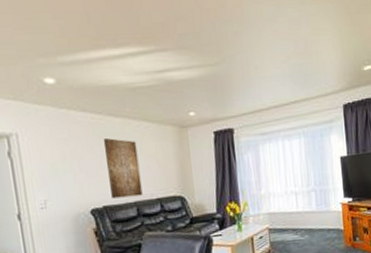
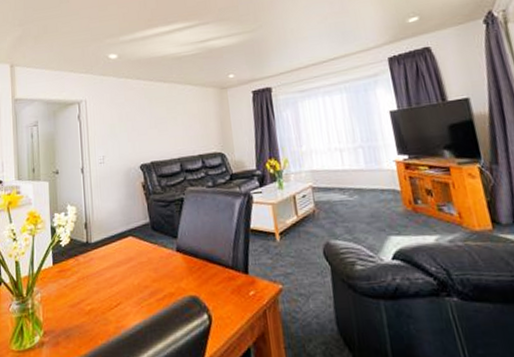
wall art: present [103,138,143,199] -> none [153,101,186,155]

